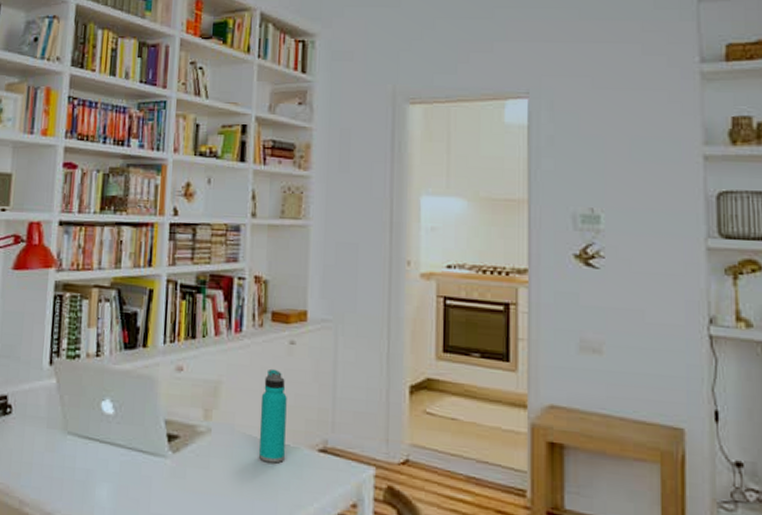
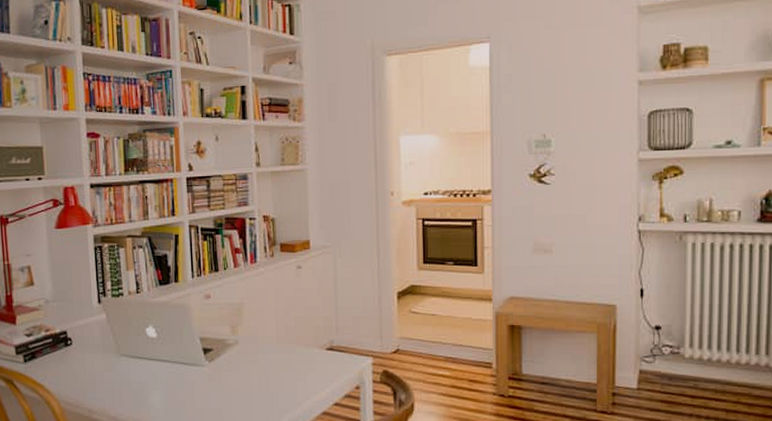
water bottle: present [259,368,287,463] -> none [277,289,299,362]

